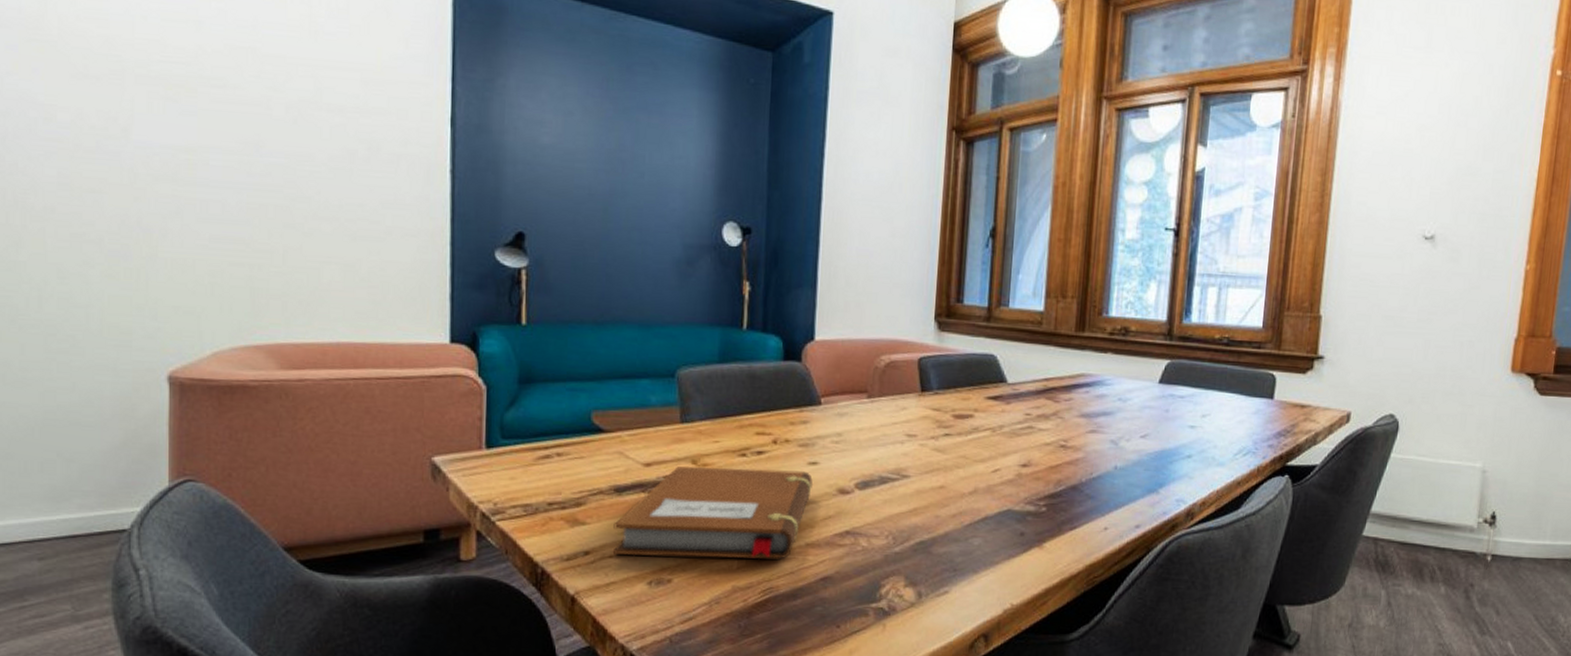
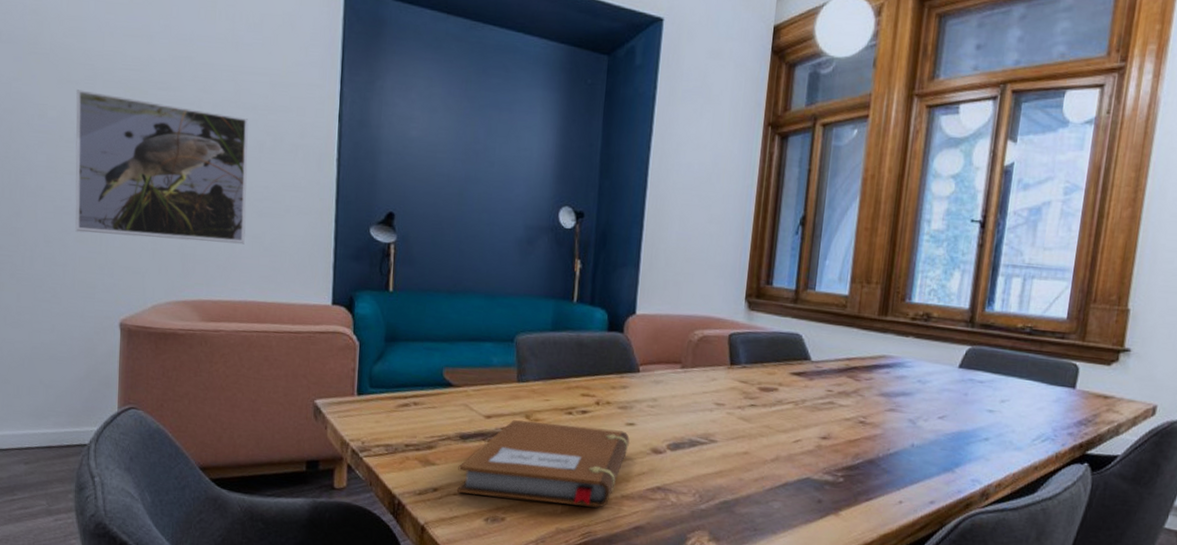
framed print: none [97,86,335,274] -> present [75,89,249,245]

